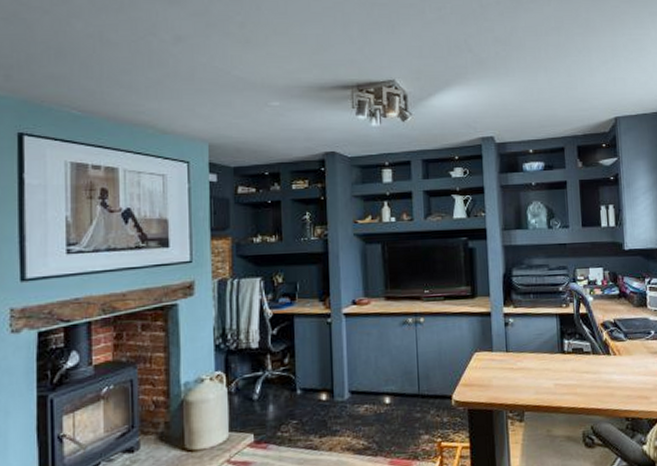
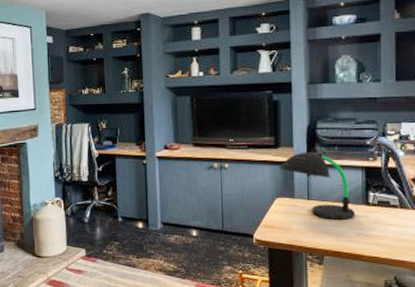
desk lamp: none [478,297,552,372] -> present [280,149,356,219]

